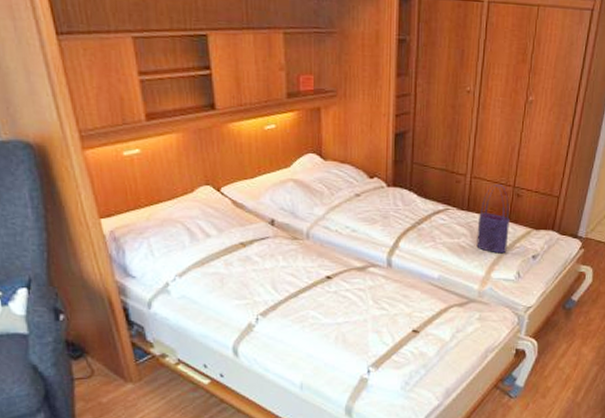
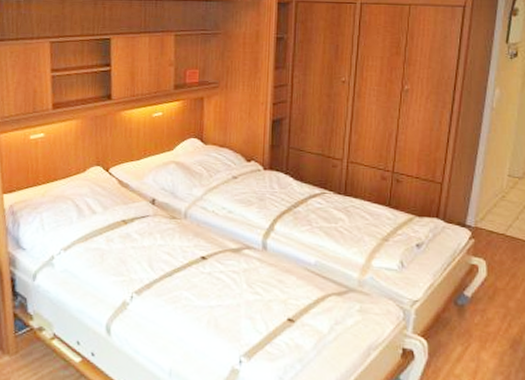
tote bag: present [476,184,510,254] -> none [355,169,390,241]

